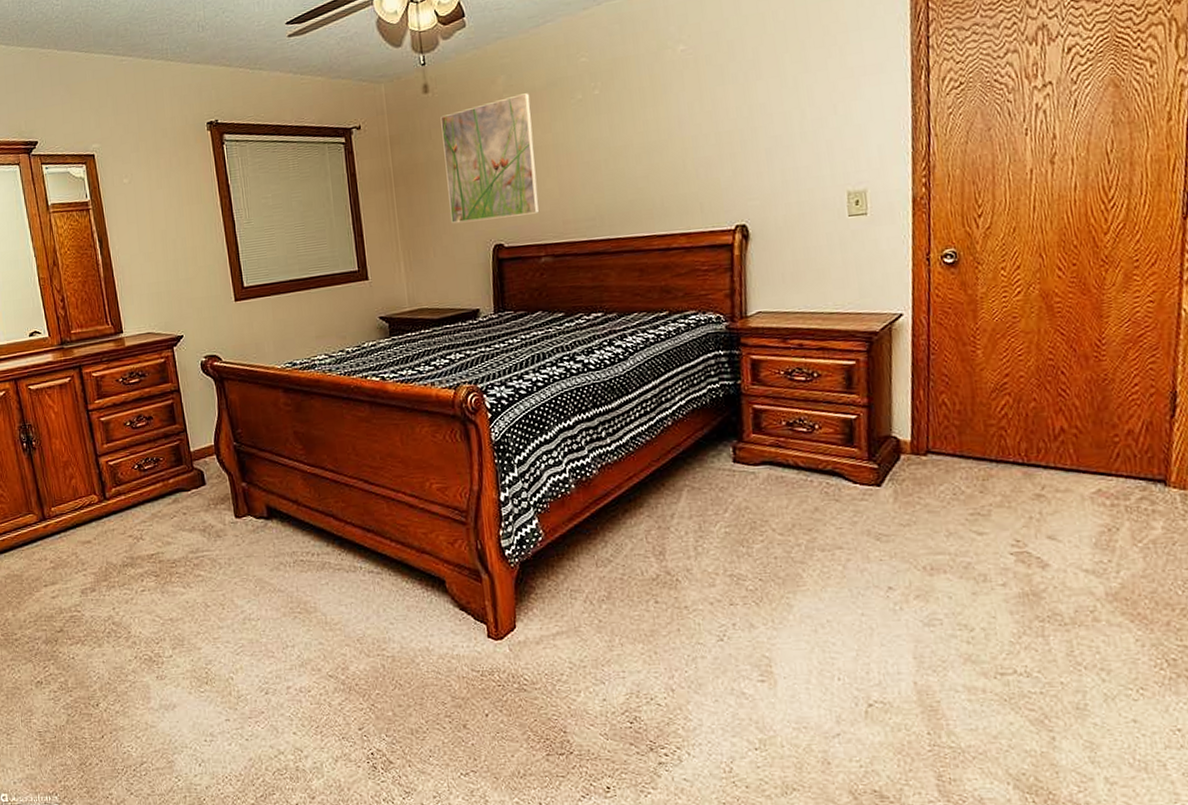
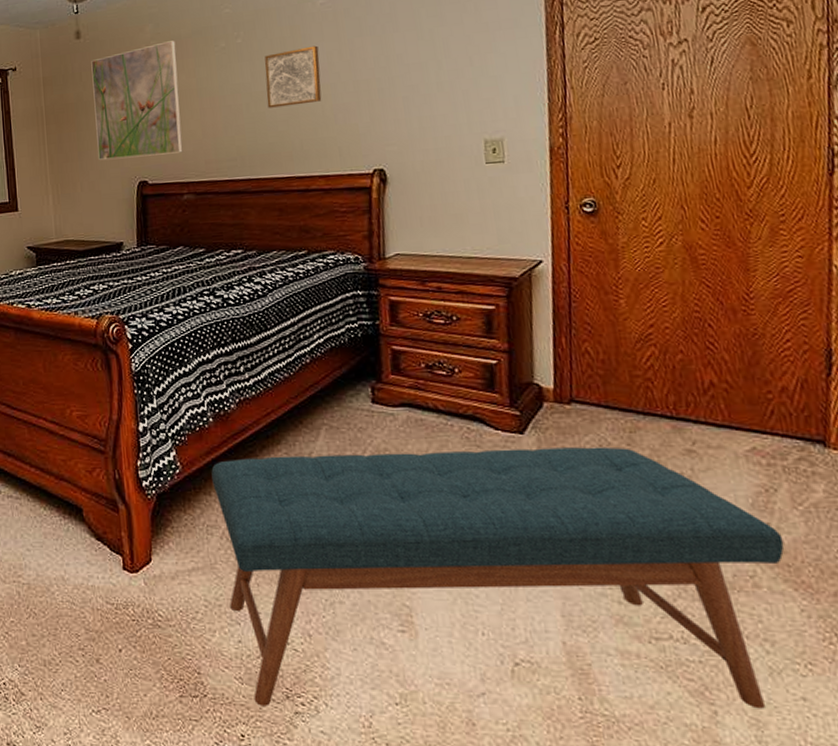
bench: none [574,495,1124,759] -> present [211,447,785,709]
wall art: none [623,95,683,164] -> present [264,45,322,108]

